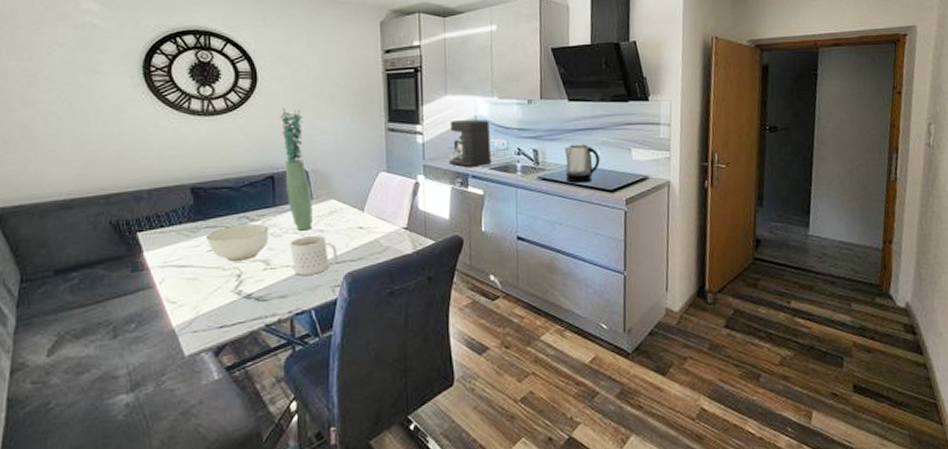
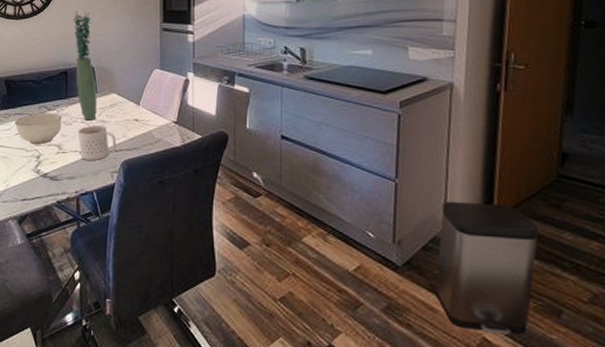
coffee maker: present [449,118,493,167] -> none [217,18,259,65]
kettle: present [565,143,600,183] -> none [333,41,372,83]
pedal bin: none [661,287,741,404] -> present [436,201,539,335]

